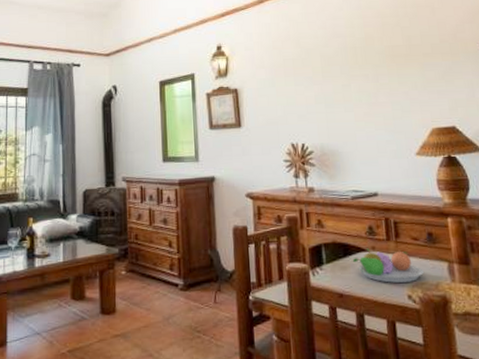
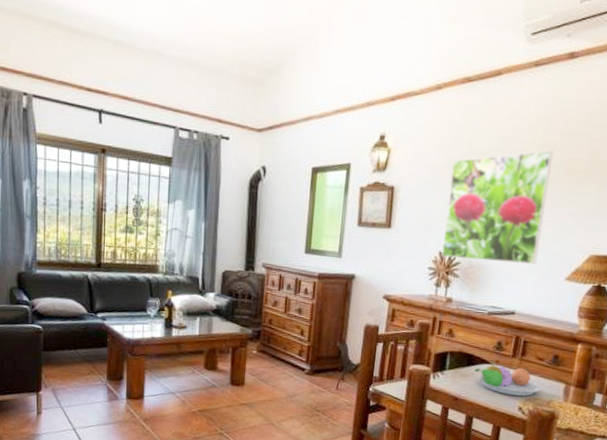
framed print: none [286,41,385,149] -> present [441,150,553,264]

